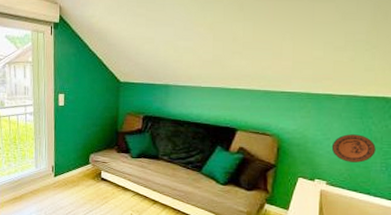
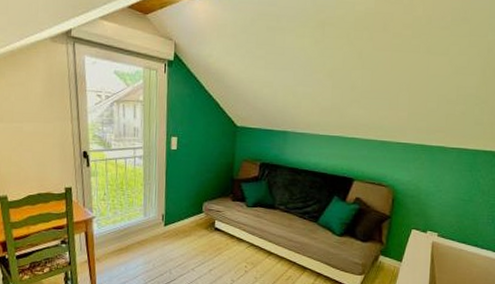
decorative plate: present [331,134,376,163] -> none [443,186,483,215]

